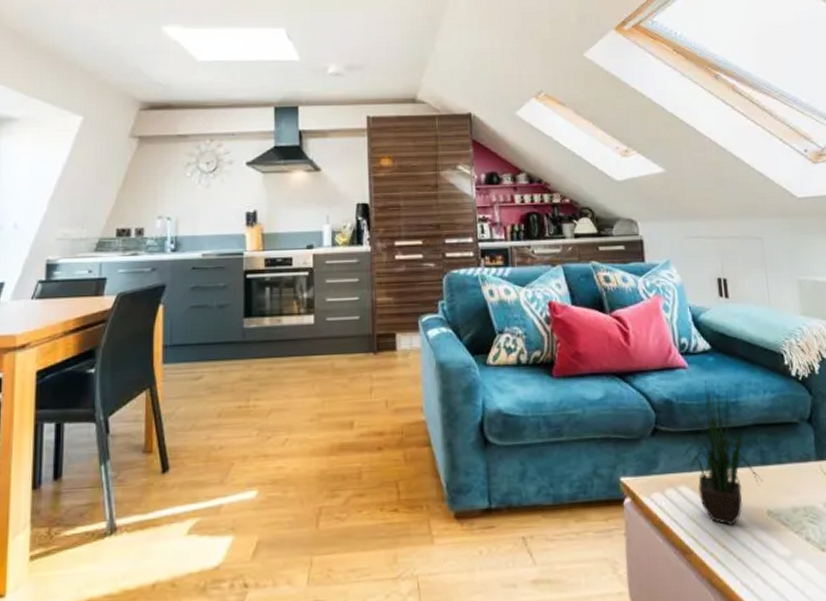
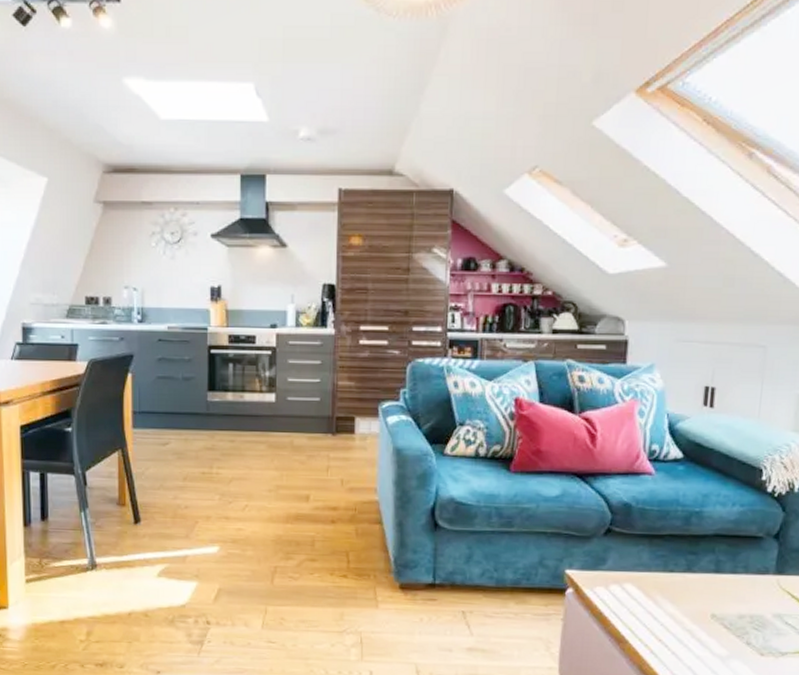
potted plant: present [682,381,764,526] -> none [633,489,719,623]

